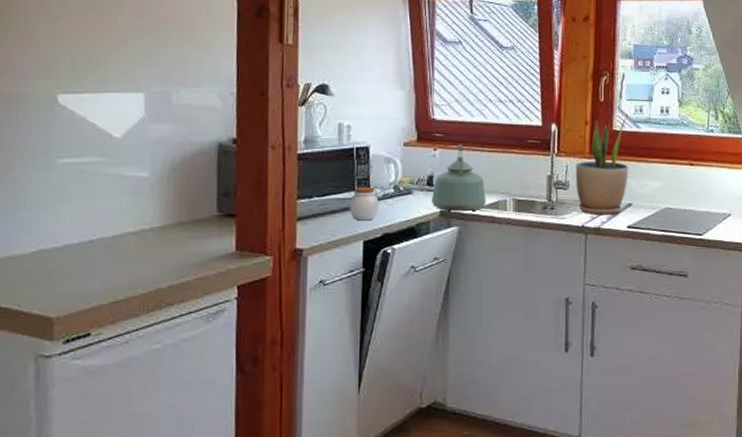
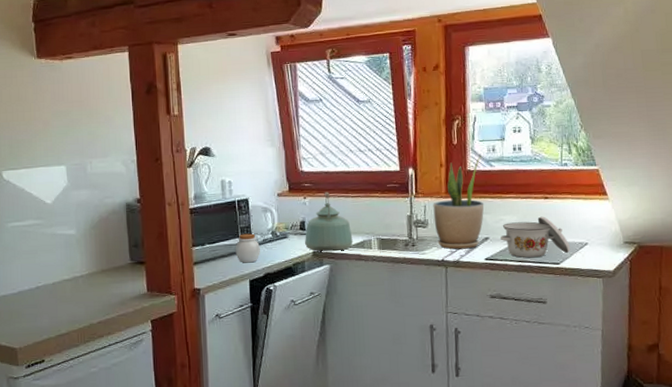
cooking pot: none [643,184,714,228] -> present [500,216,571,258]

